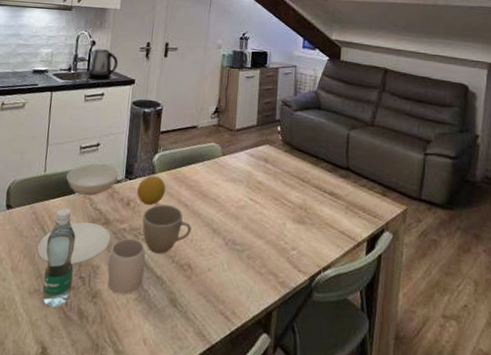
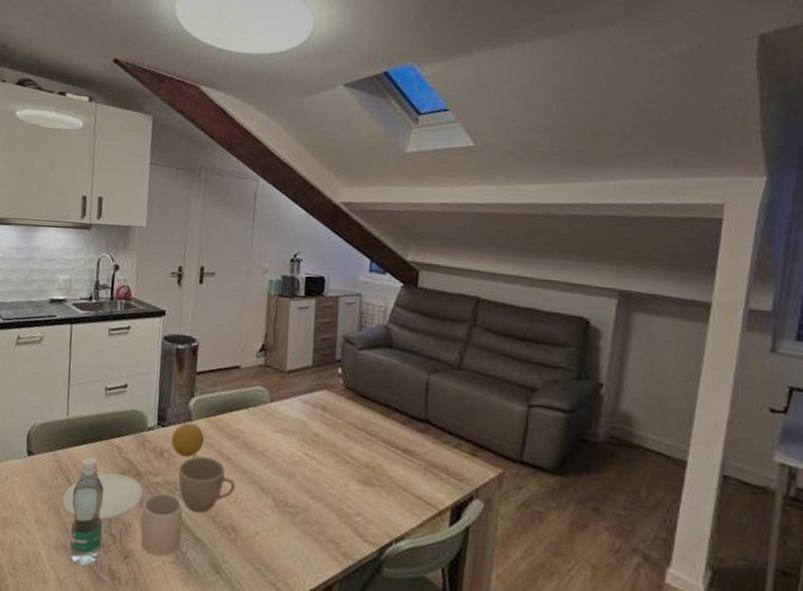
bowl: present [65,163,119,196] -> none [90,406,151,444]
kettle: present [88,48,119,81] -> none [112,273,146,312]

